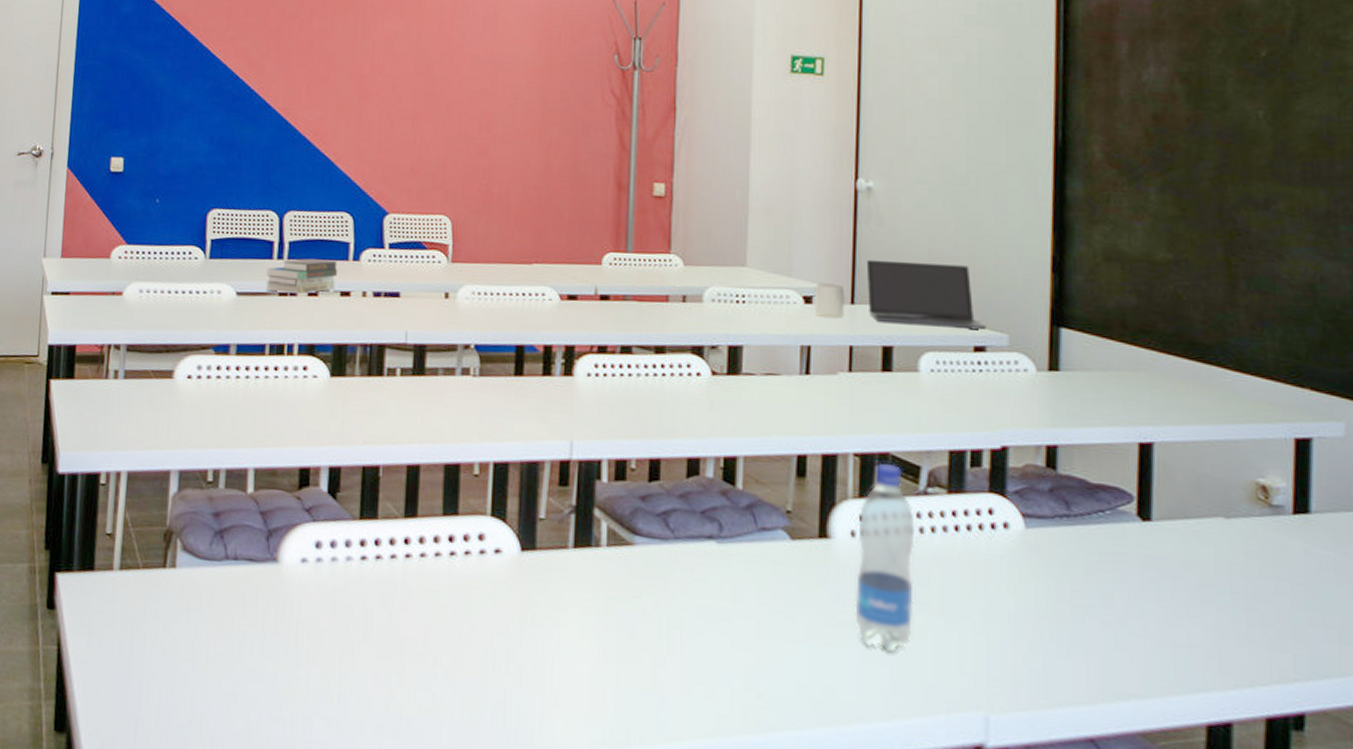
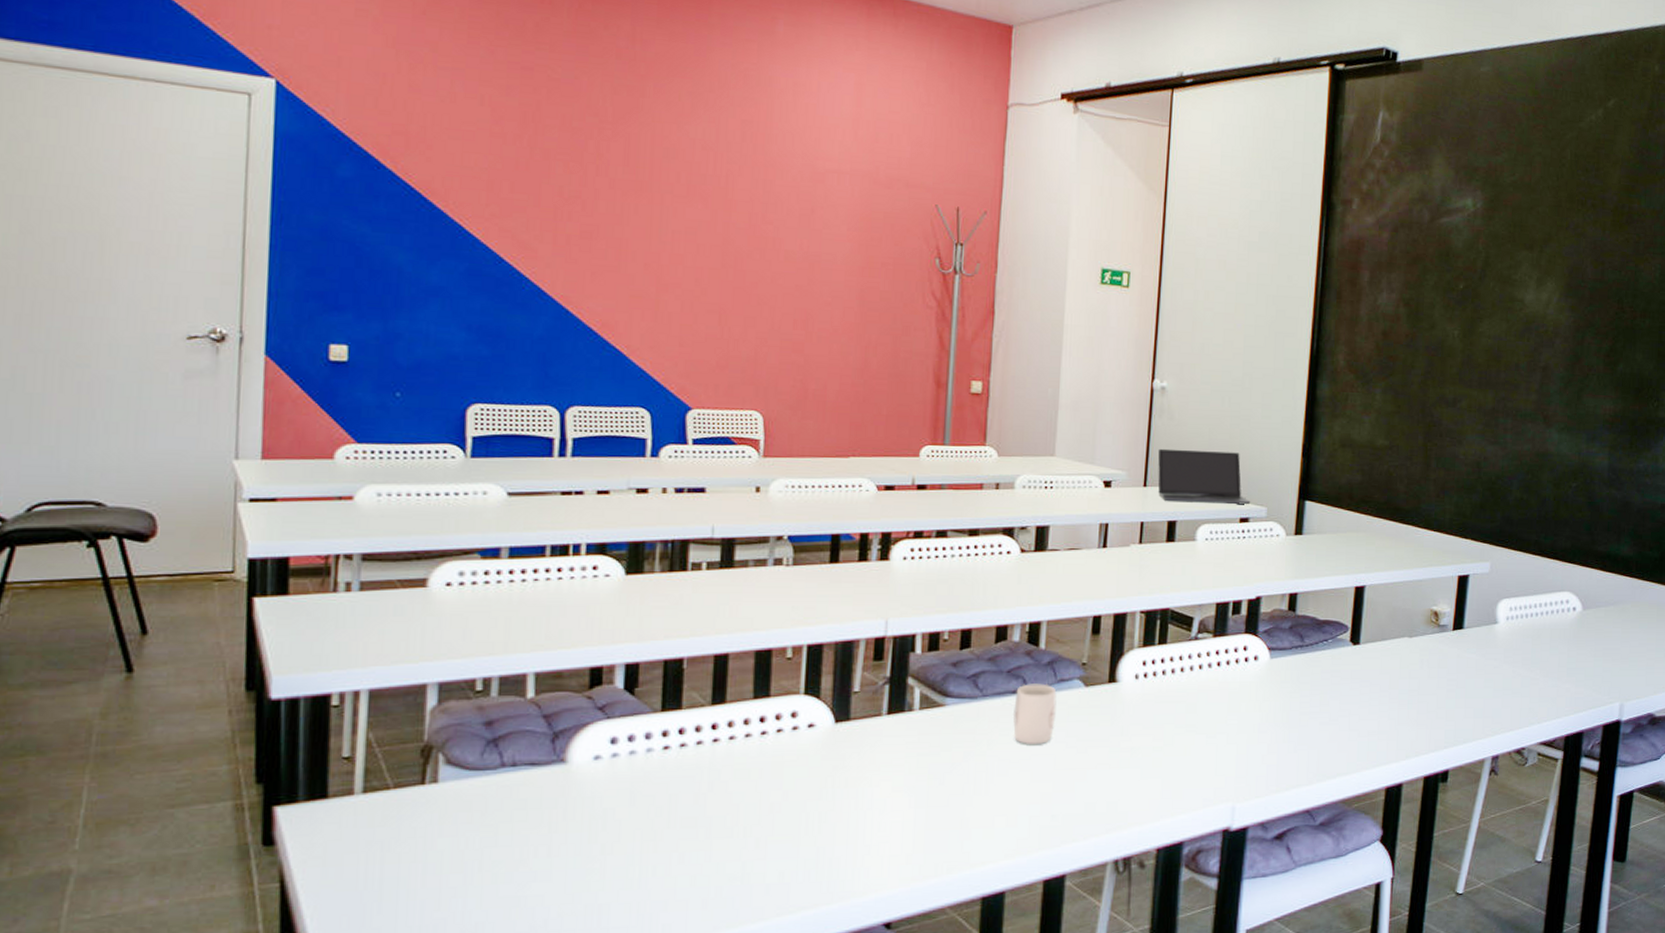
books: present [266,258,337,295] -> none [545,455,632,493]
mug: none [708,528,758,604] -> present [1012,683,1057,745]
mug: present [814,283,845,319] -> none [1113,470,1139,500]
bottle: present [855,462,915,651] -> none [1135,617,1187,766]

